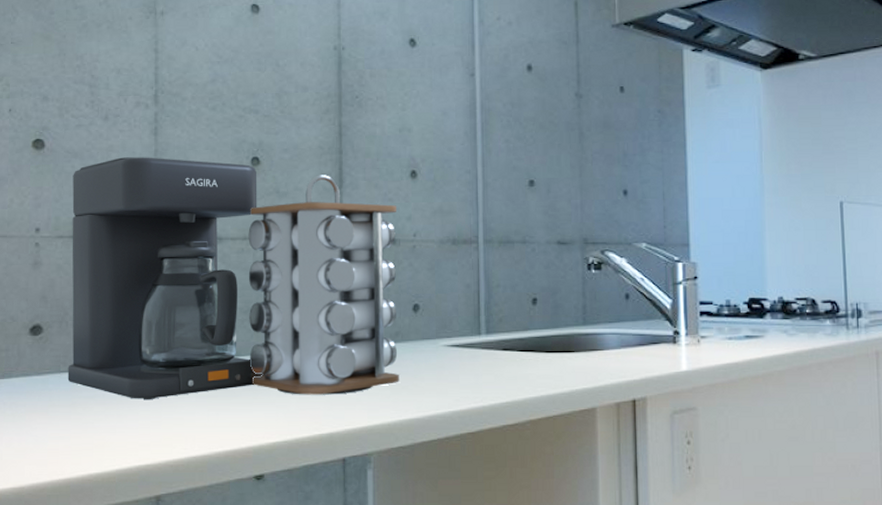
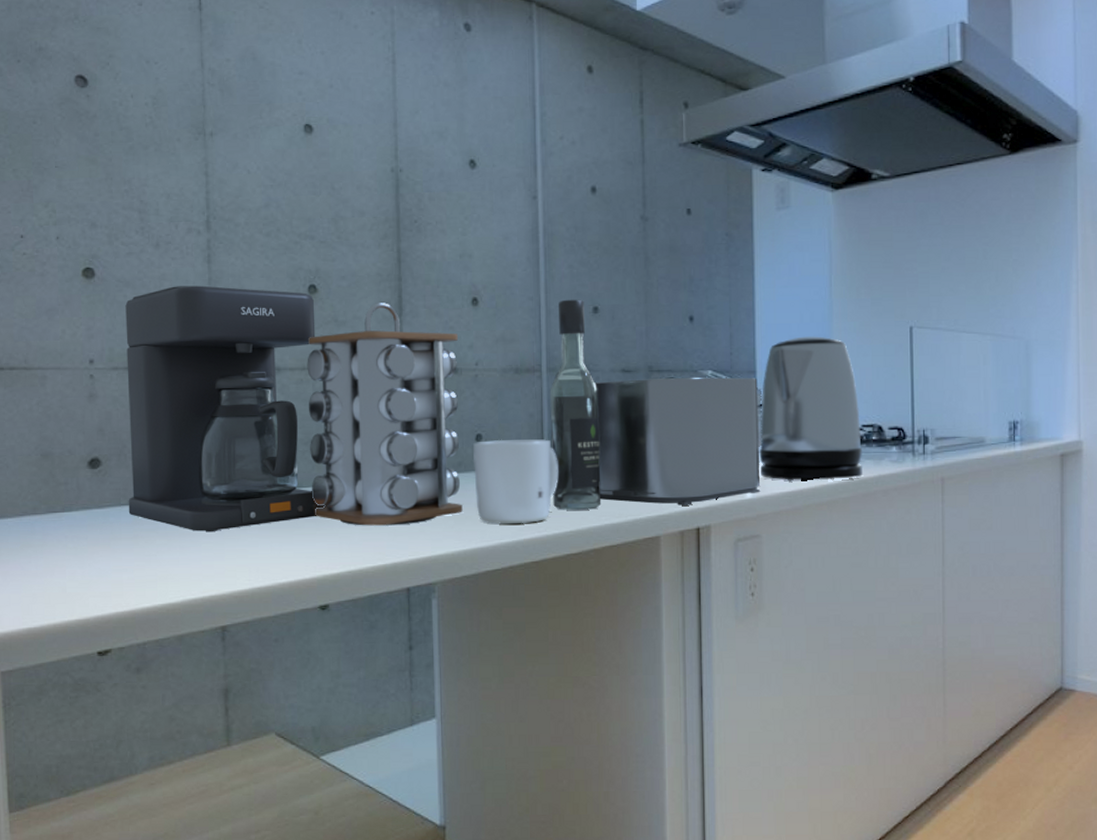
mug: none [411,309,495,395] -> present [473,439,559,524]
bottle: none [486,173,538,381] -> present [549,299,602,510]
toaster: none [530,250,695,377] -> present [594,377,760,506]
kettle: none [694,210,797,354] -> present [759,336,862,482]

